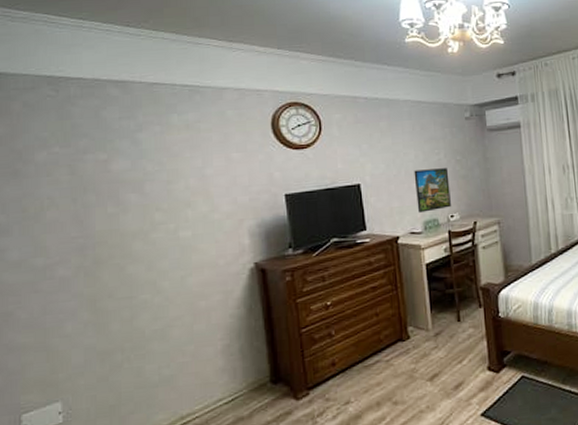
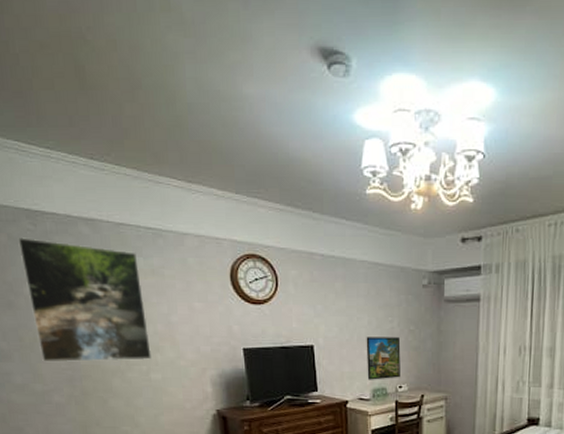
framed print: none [35,104,181,233] -> present [18,237,151,362]

